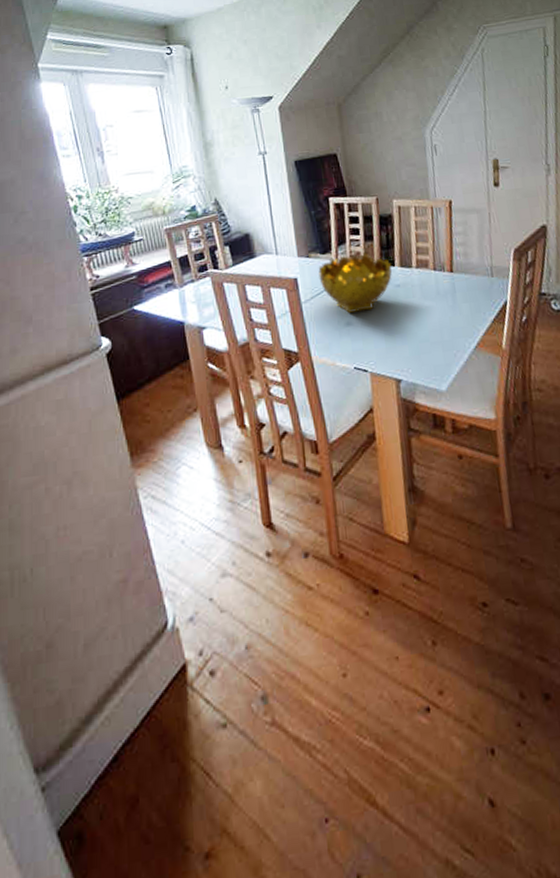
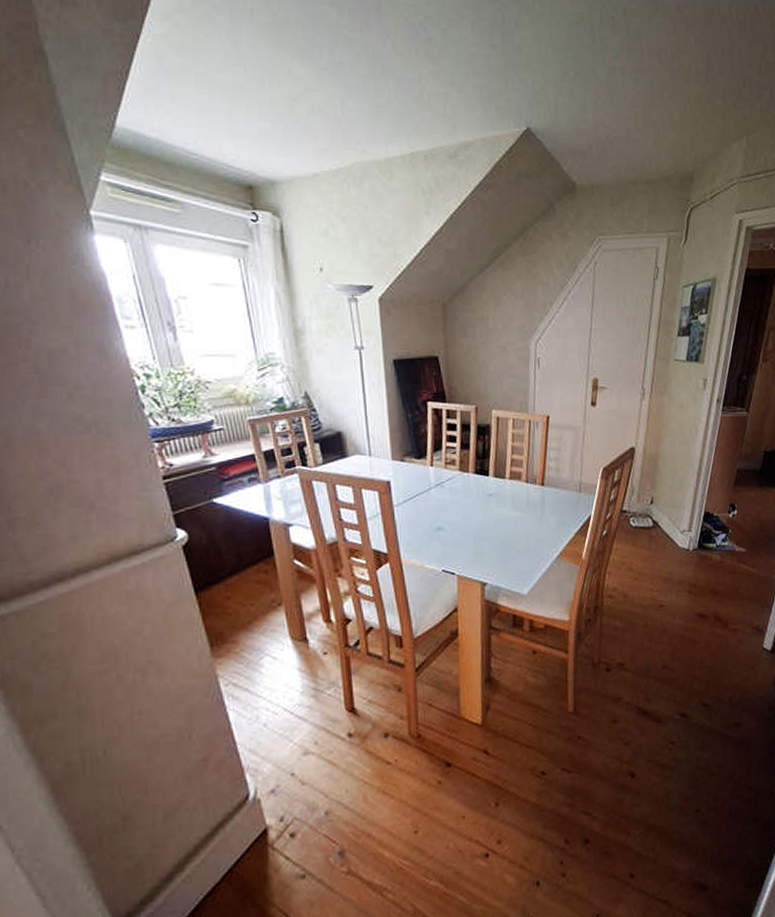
decorative bowl: present [318,252,393,313] -> none [412,460,486,518]

